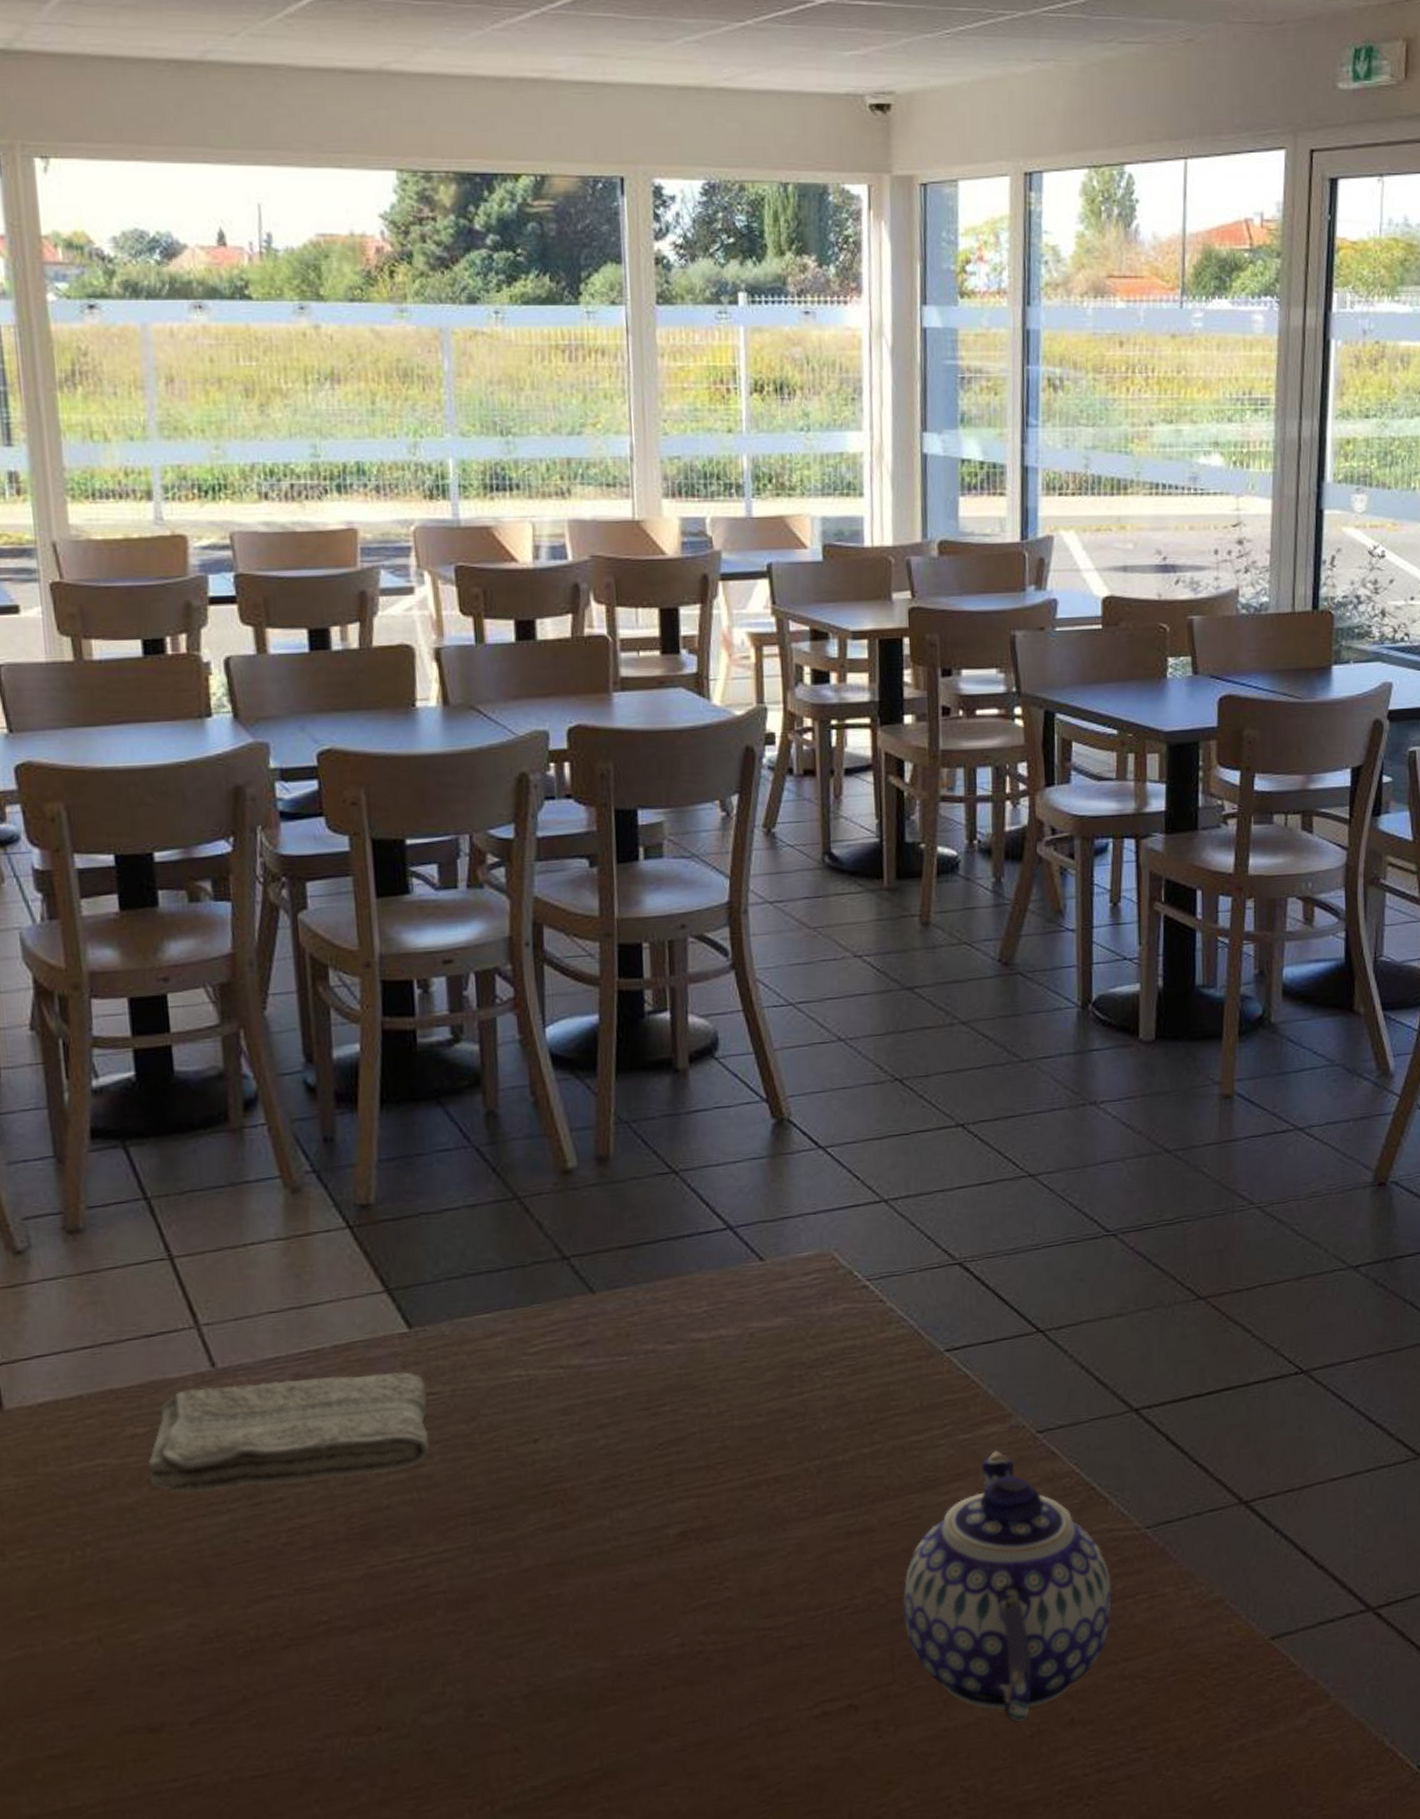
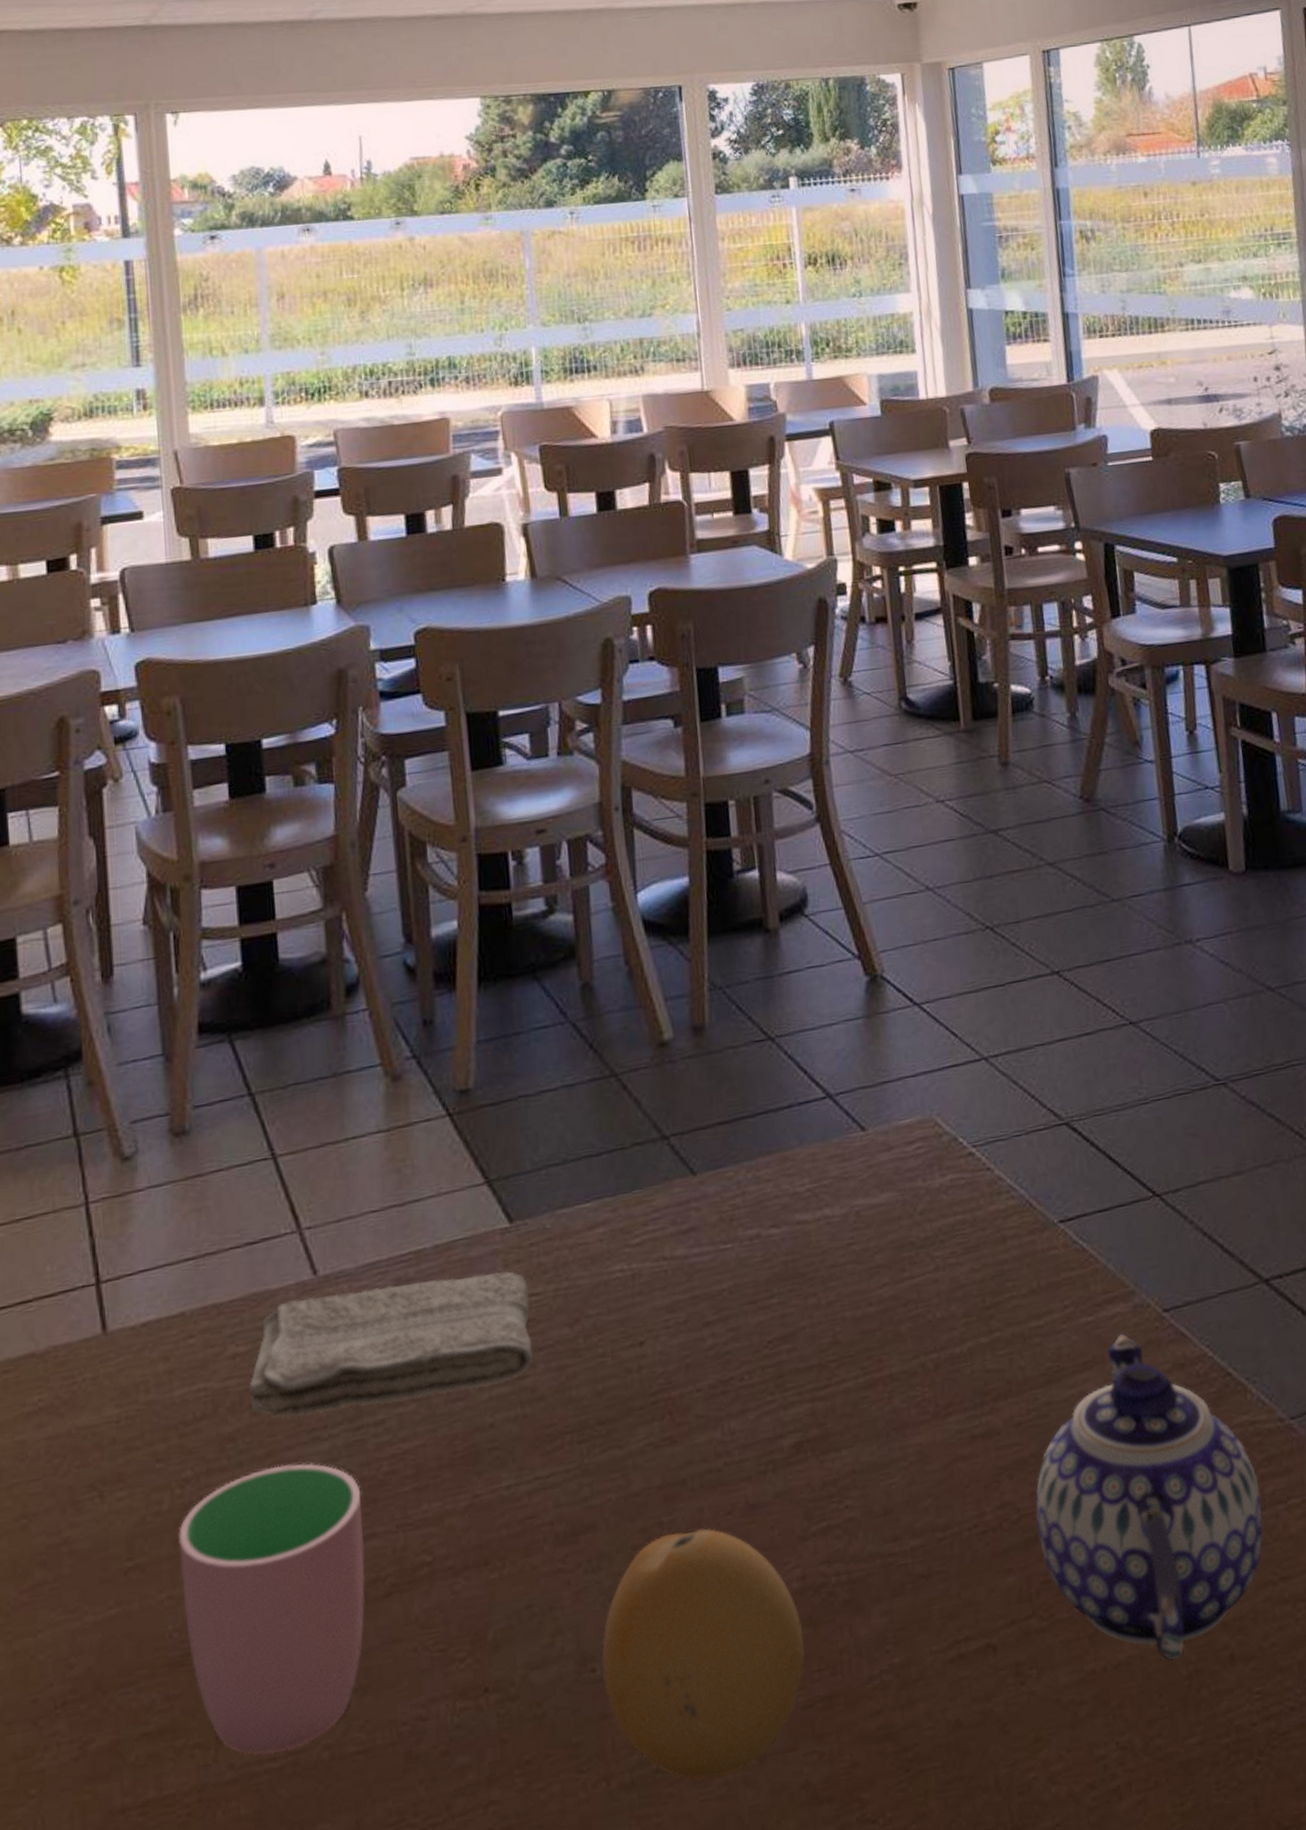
cup: none [80,1533,264,1776] -> present [178,1463,366,1755]
fruit: none [489,1601,681,1806] -> present [601,1528,805,1780]

